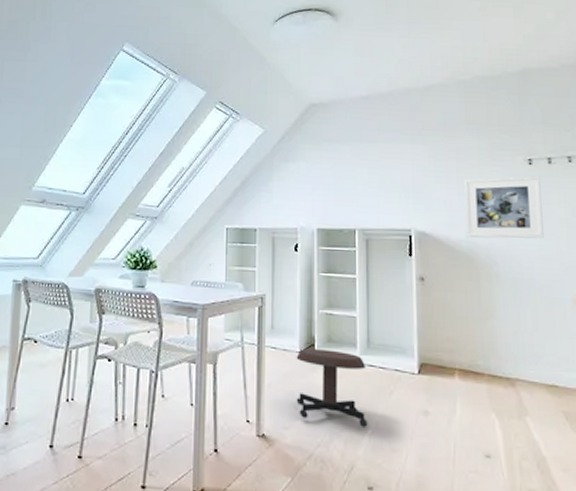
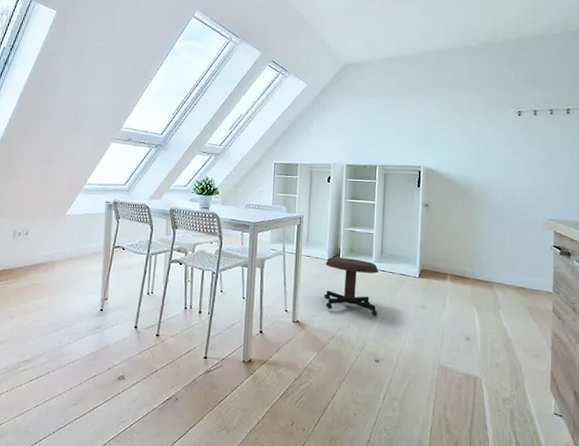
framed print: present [464,175,544,239] -> none [464,124,526,175]

